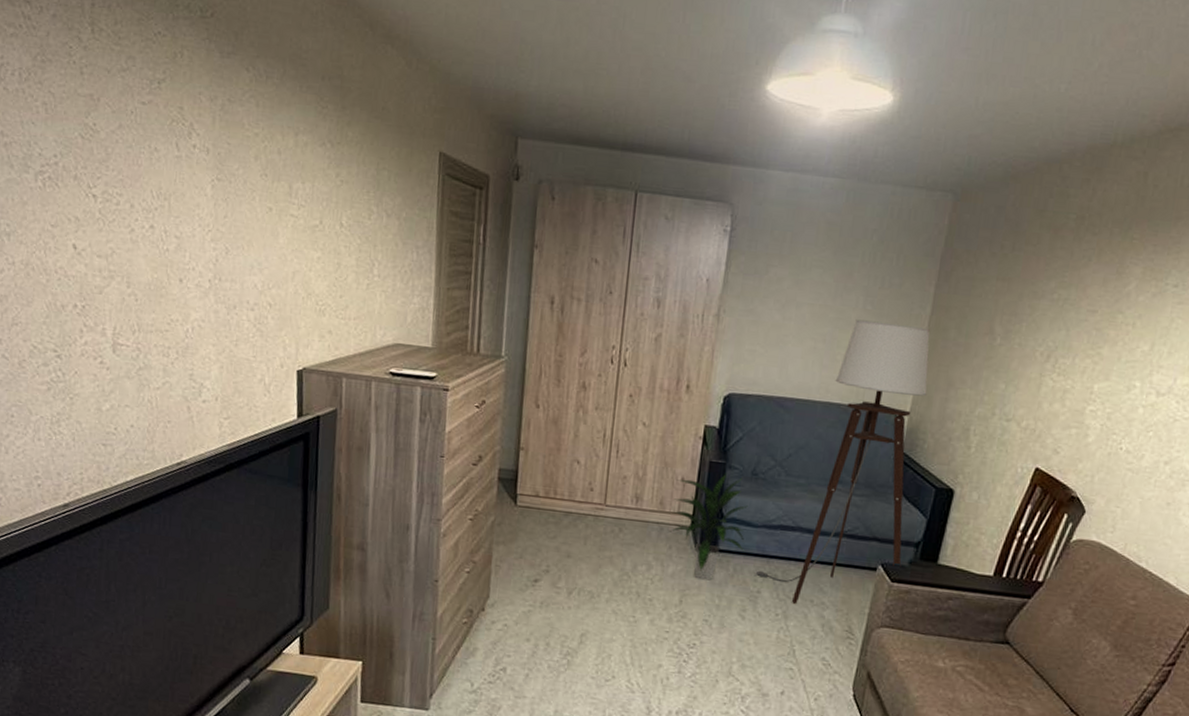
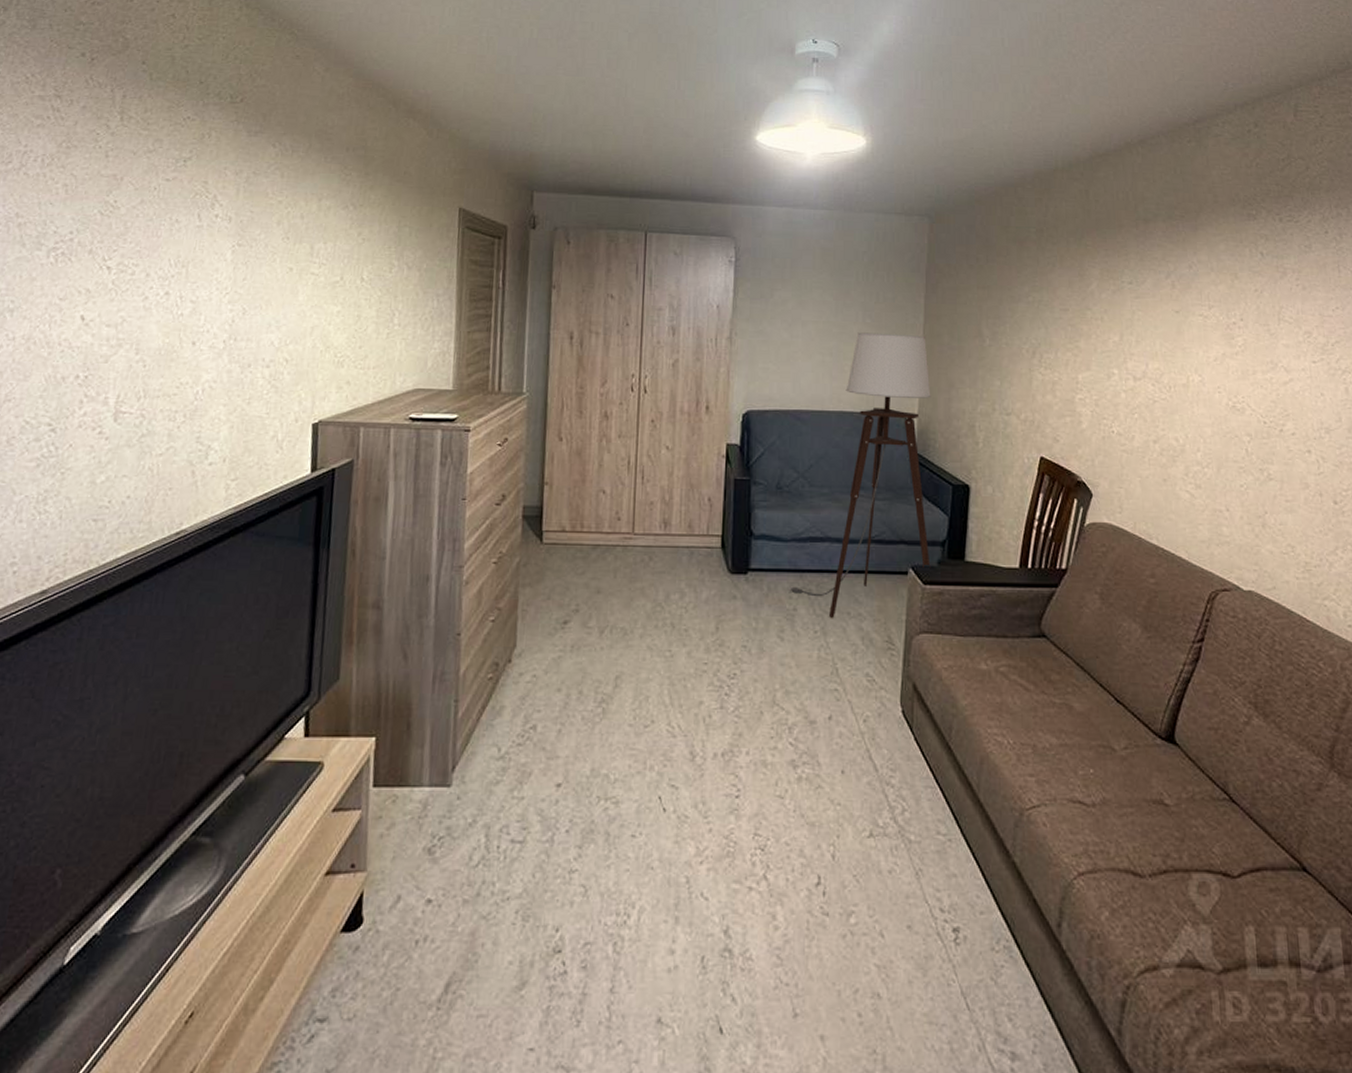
indoor plant: present [670,473,748,581] -> none [700,489,776,603]

